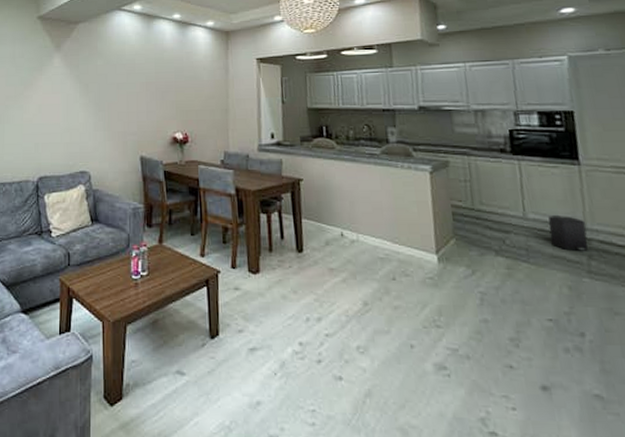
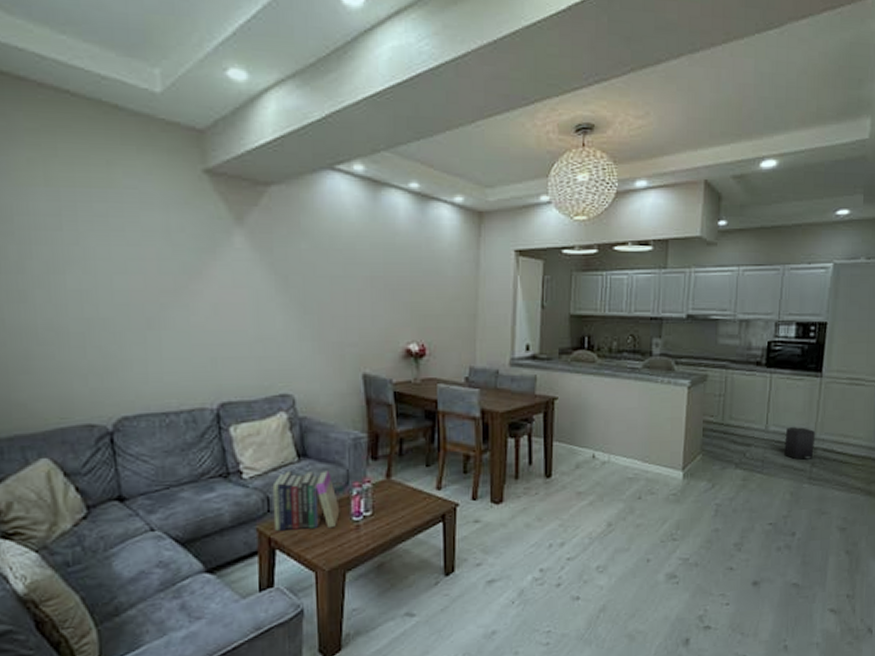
books: none [72,233,122,284] -> present [272,470,340,531]

